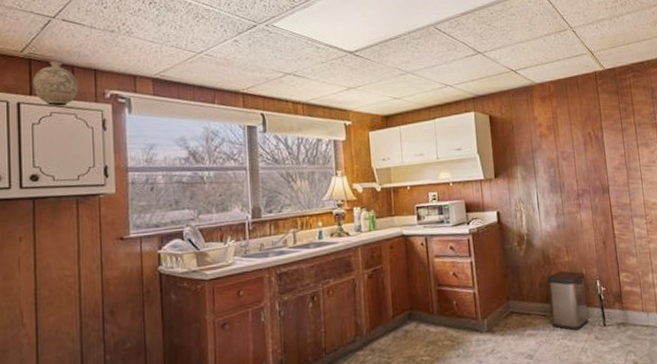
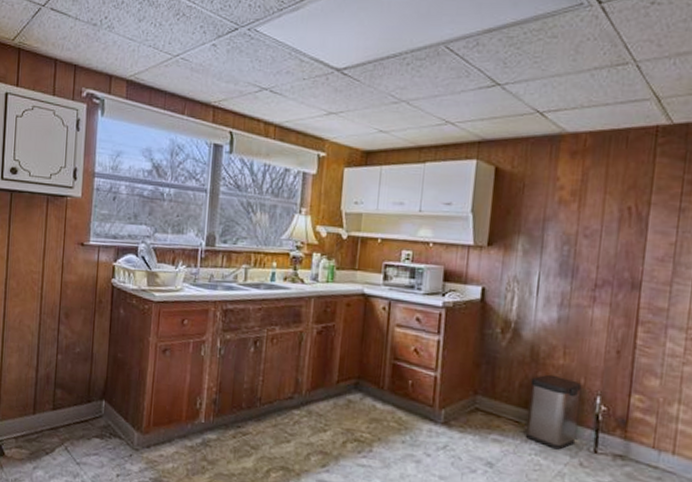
decorative vase: present [32,61,79,107] -> none [19,52,60,101]

